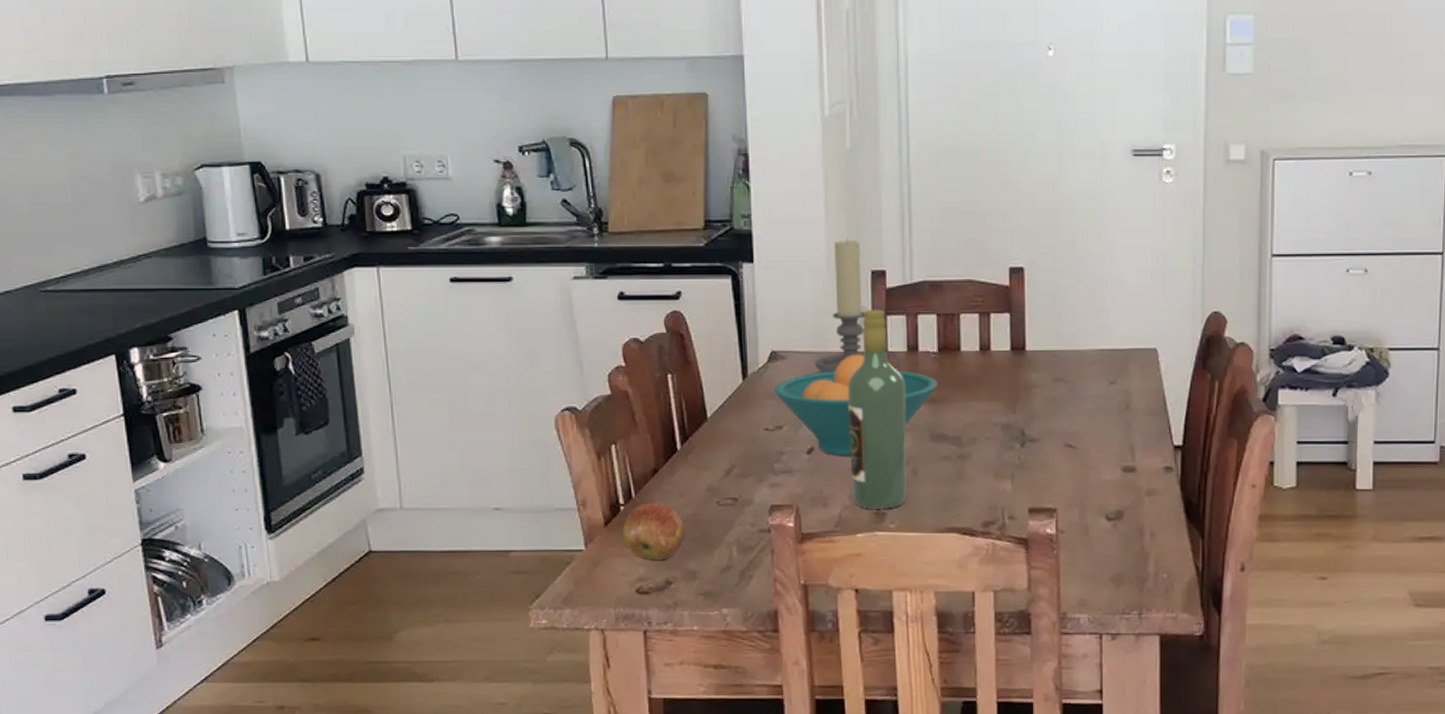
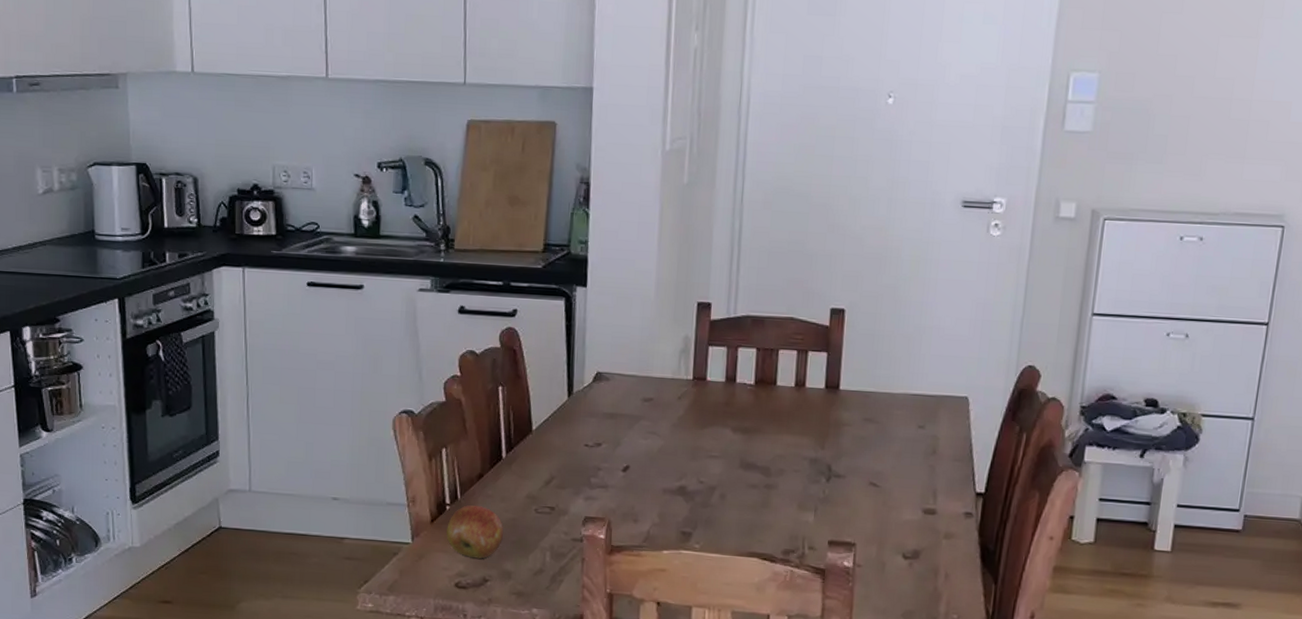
fruit bowl: present [774,354,937,456] -> none [596,381,751,477]
candle holder: present [814,238,902,373] -> none [636,269,719,400]
wine bottle: present [848,309,906,509] -> none [661,339,721,529]

